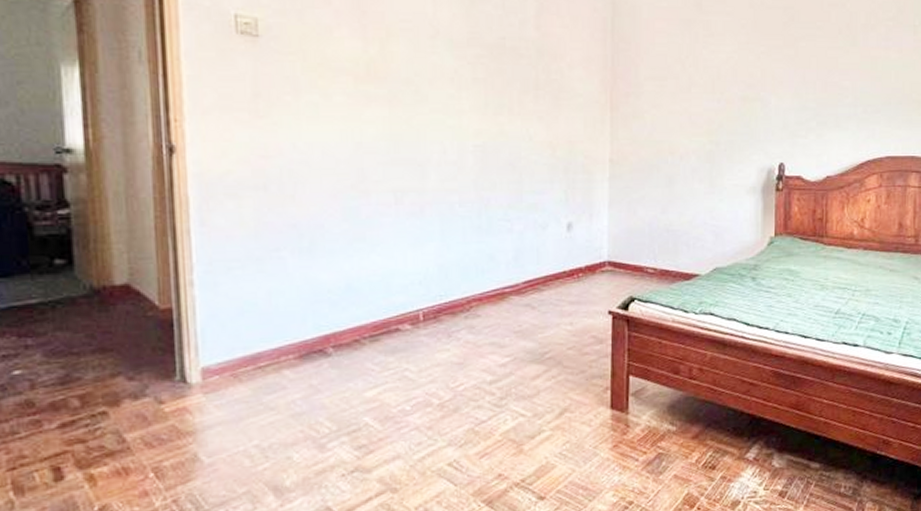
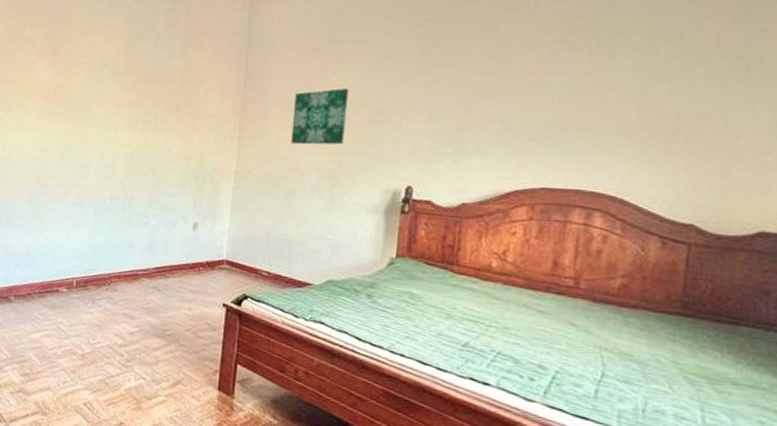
wall art: none [666,63,720,125] -> present [291,89,349,145]

